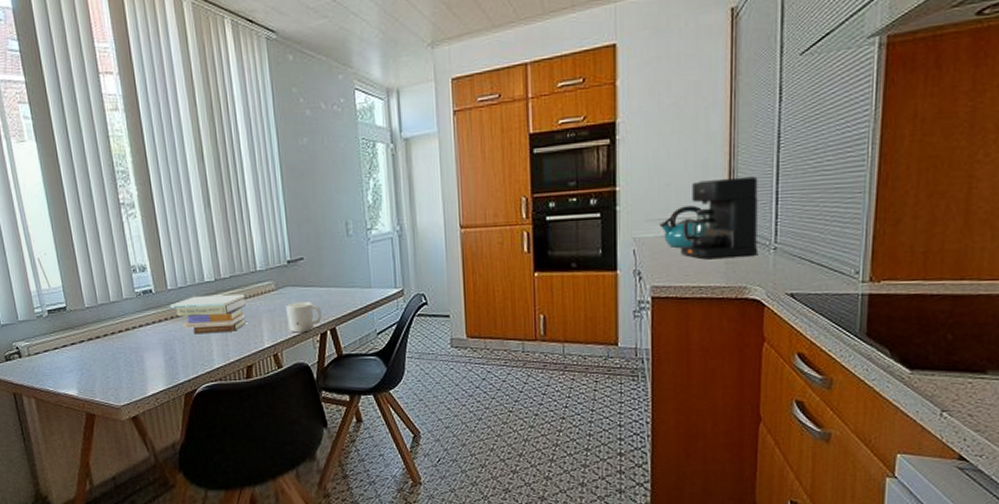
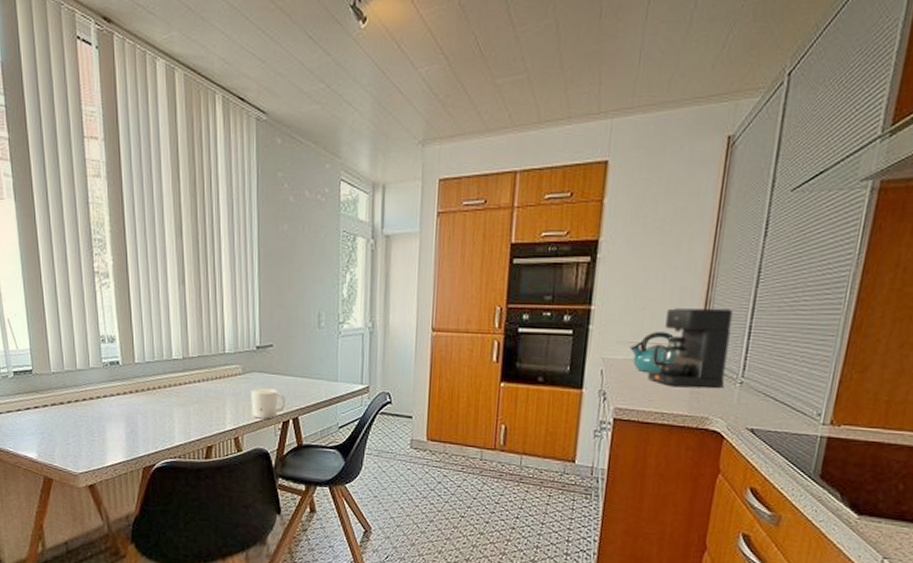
books: present [170,293,246,334] -> none [136,372,211,411]

